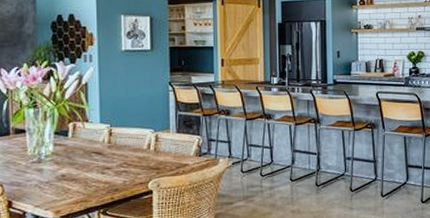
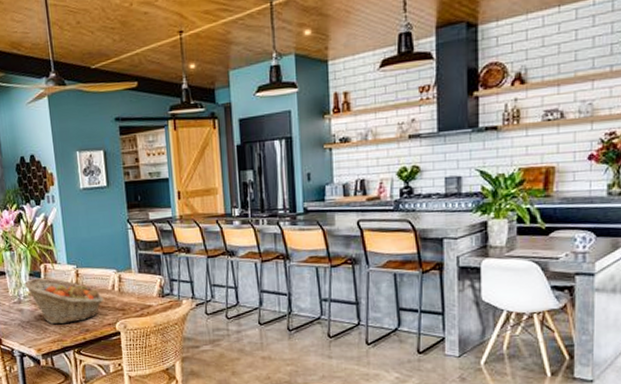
fruit basket: none [48,136,137,185] -> present [24,278,104,325]

